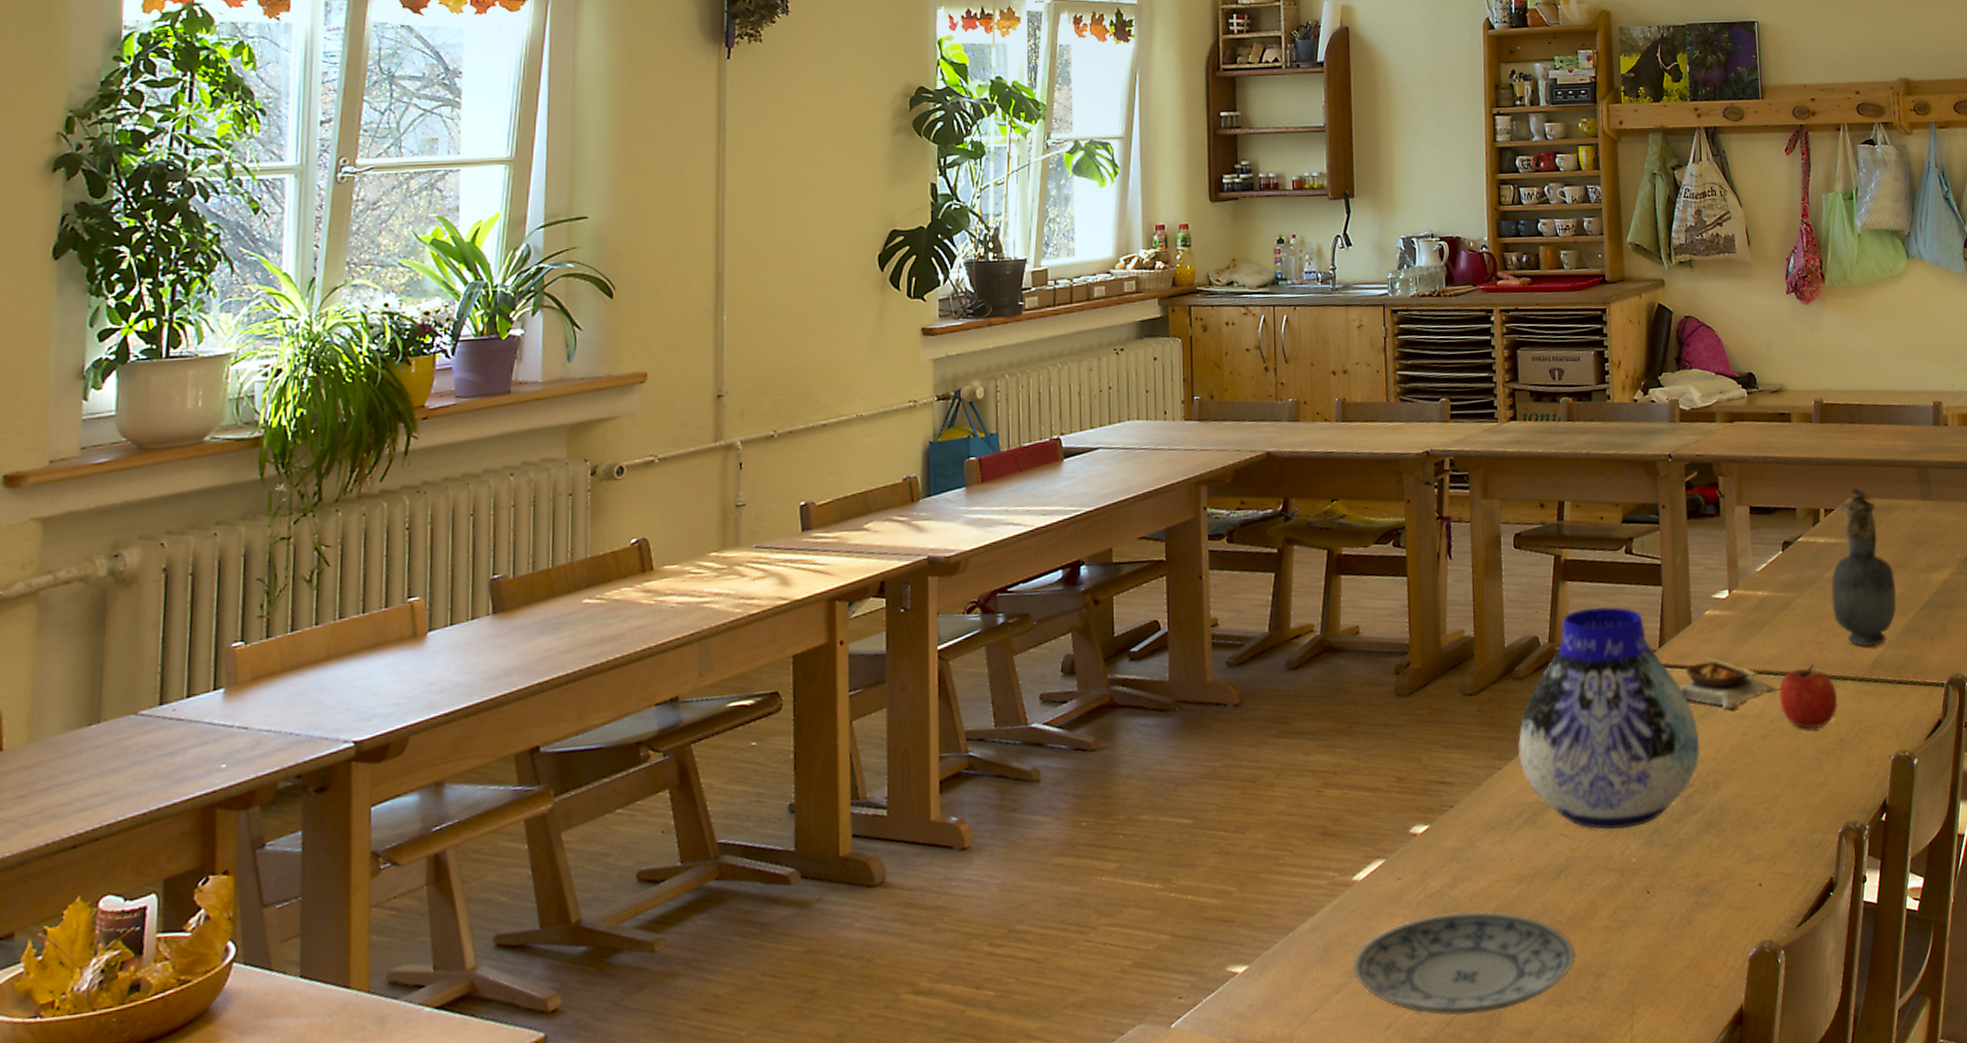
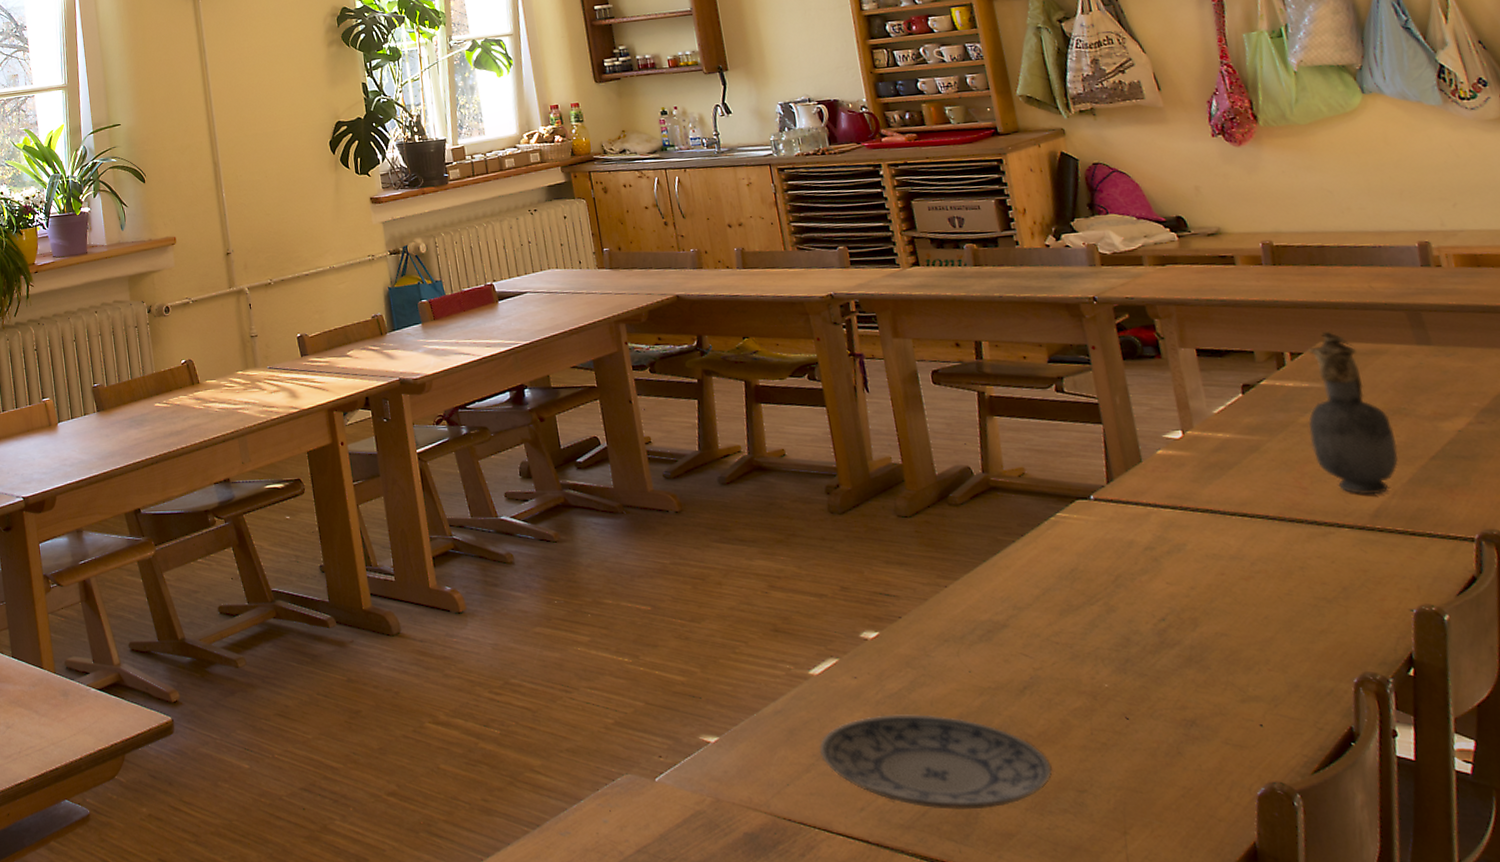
vase: present [1517,607,1701,830] -> none [962,442,1171,654]
soup bowl: present [1680,656,1777,710] -> none [1137,494,1255,549]
apple: present [1778,664,1837,729] -> none [1257,509,1334,574]

